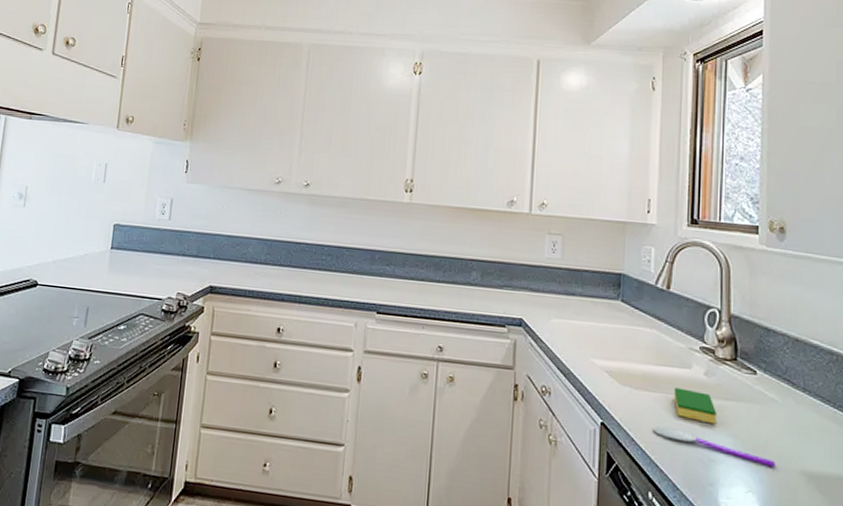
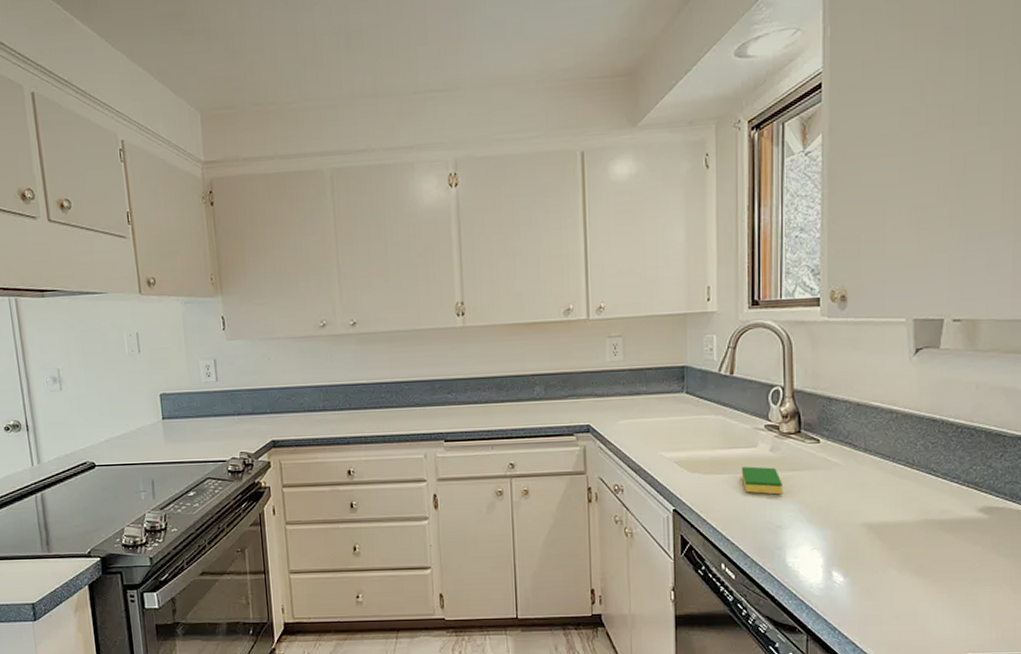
spoon: present [652,425,776,468] -> none [722,503,839,525]

